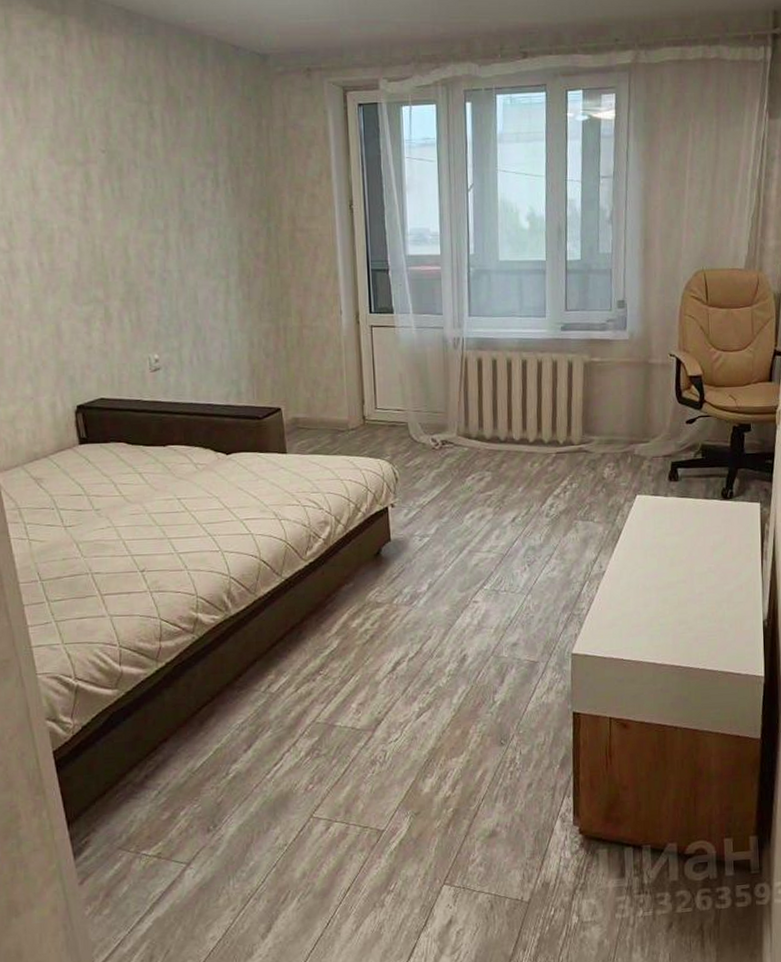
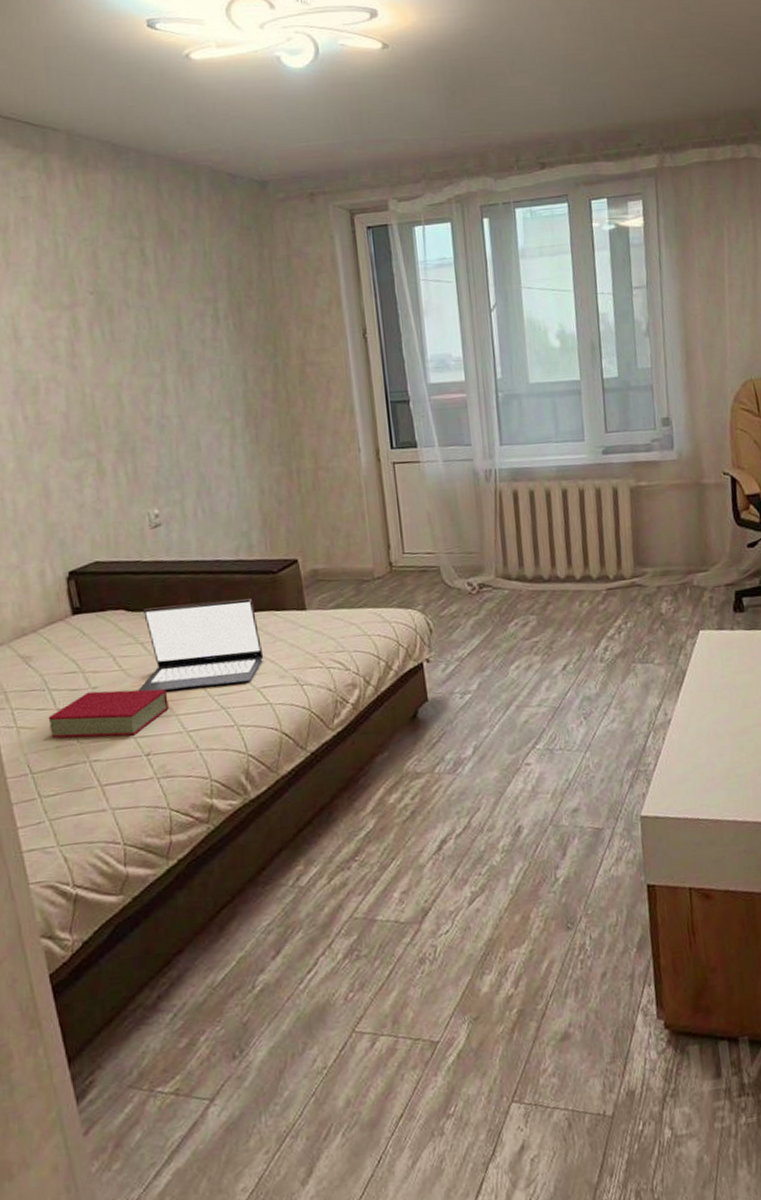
book: none [56,513,162,554] -> present [48,689,169,738]
laptop: none [136,440,248,517] -> present [139,599,264,692]

